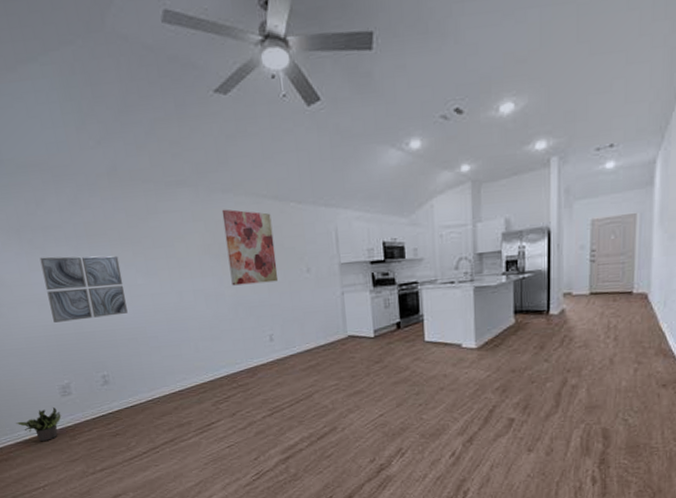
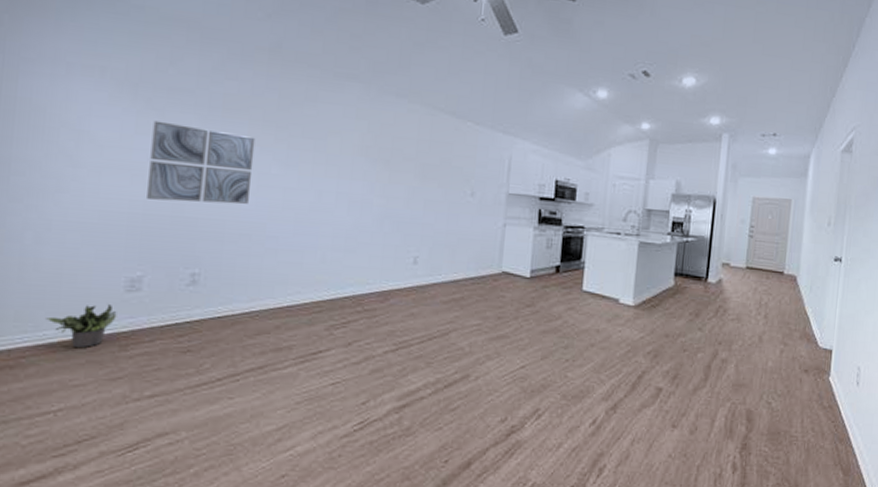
wall art: present [221,209,279,286] -> none [384,113,444,200]

